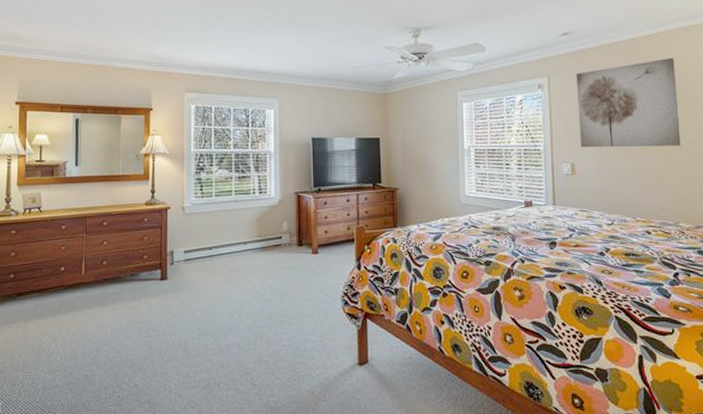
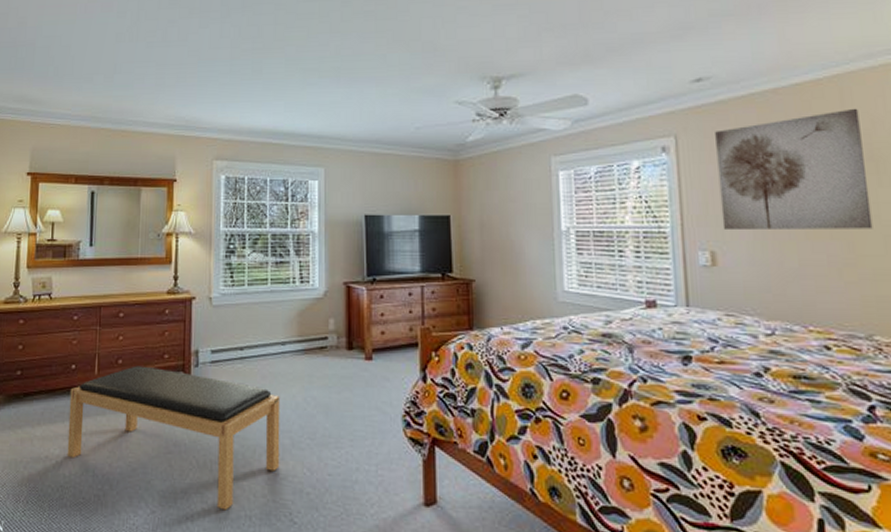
bench: none [58,266,243,380] -> present [67,365,281,511]

